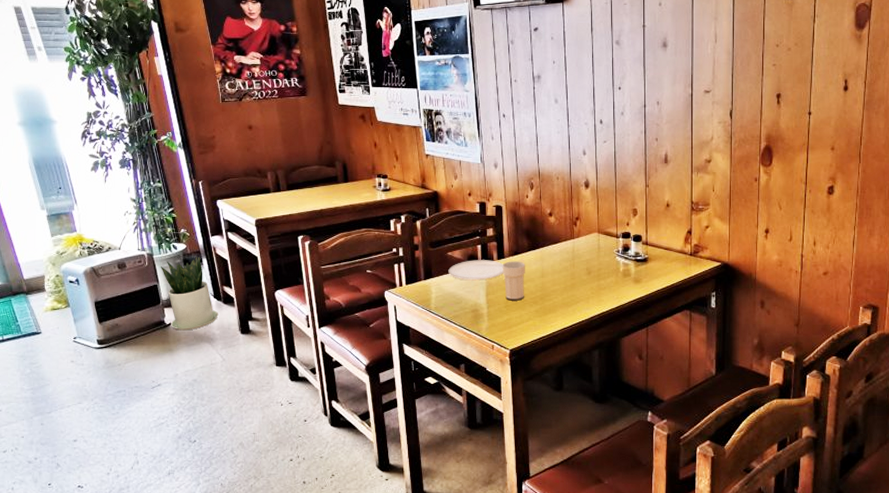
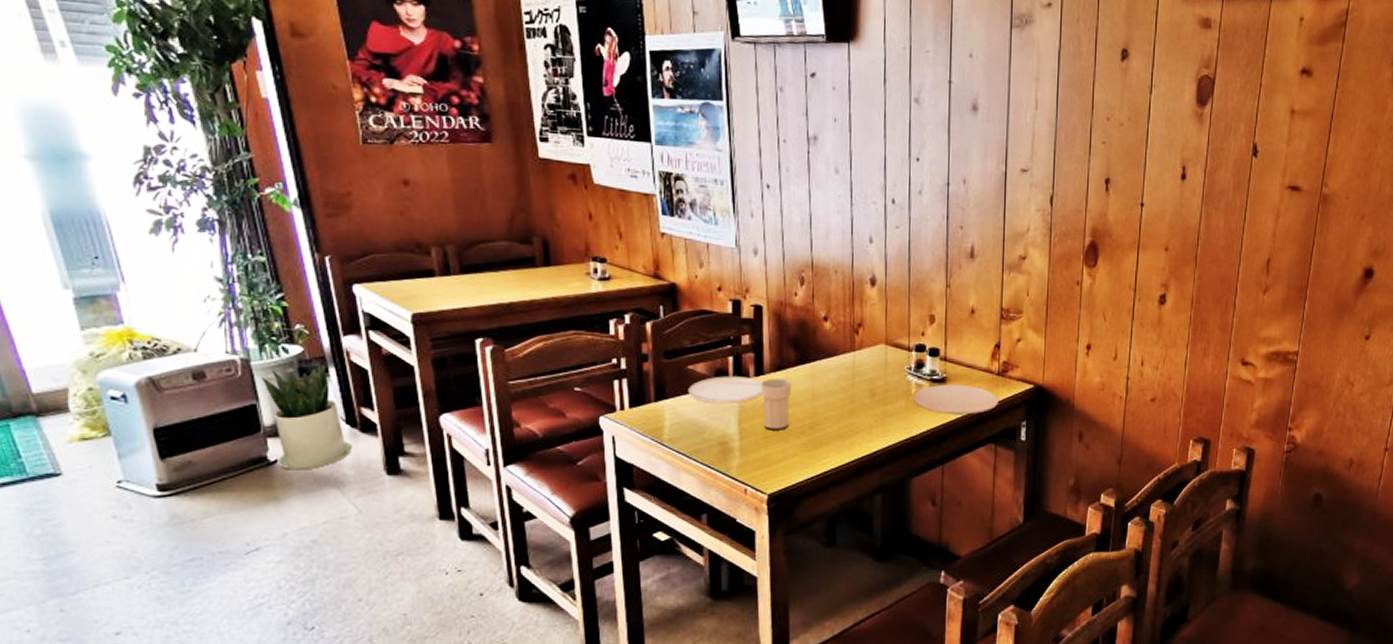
plate: none [622,263,692,288] -> present [914,384,999,415]

